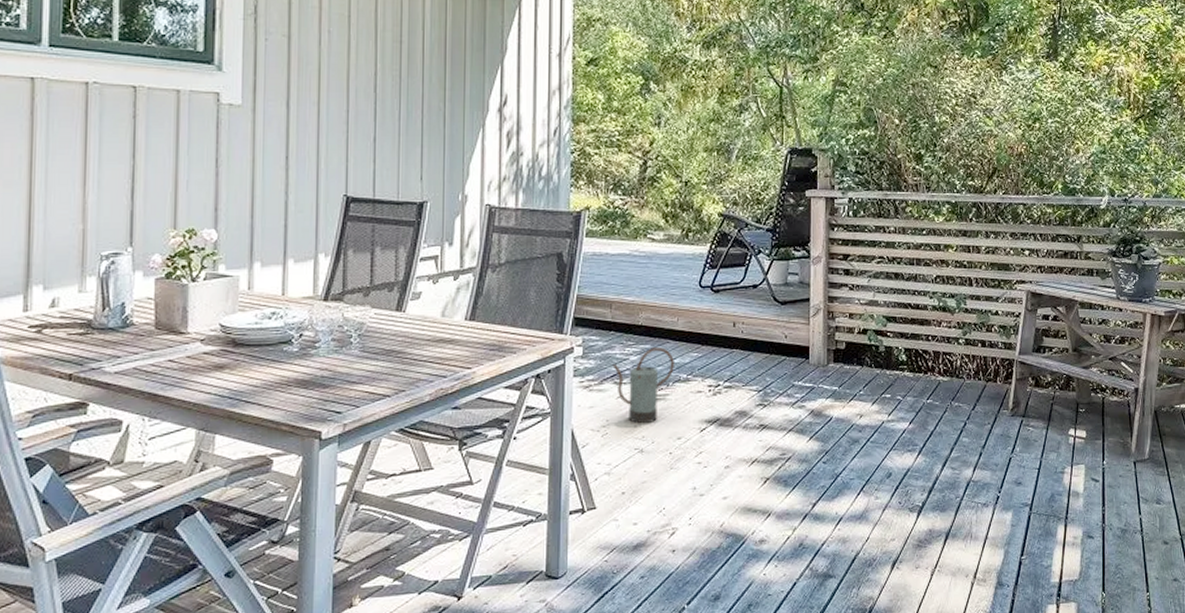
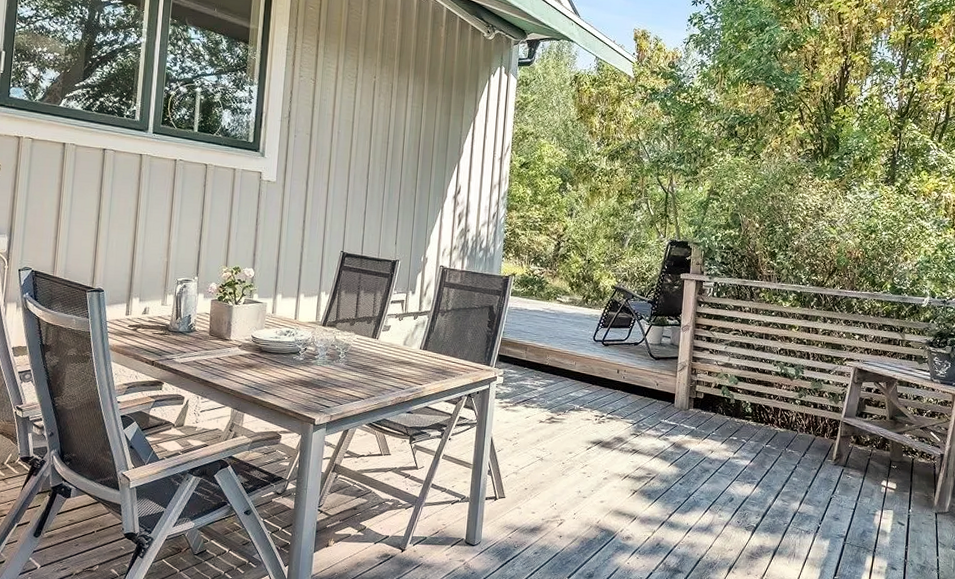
watering can: present [612,347,674,424] -> none [524,383,571,439]

